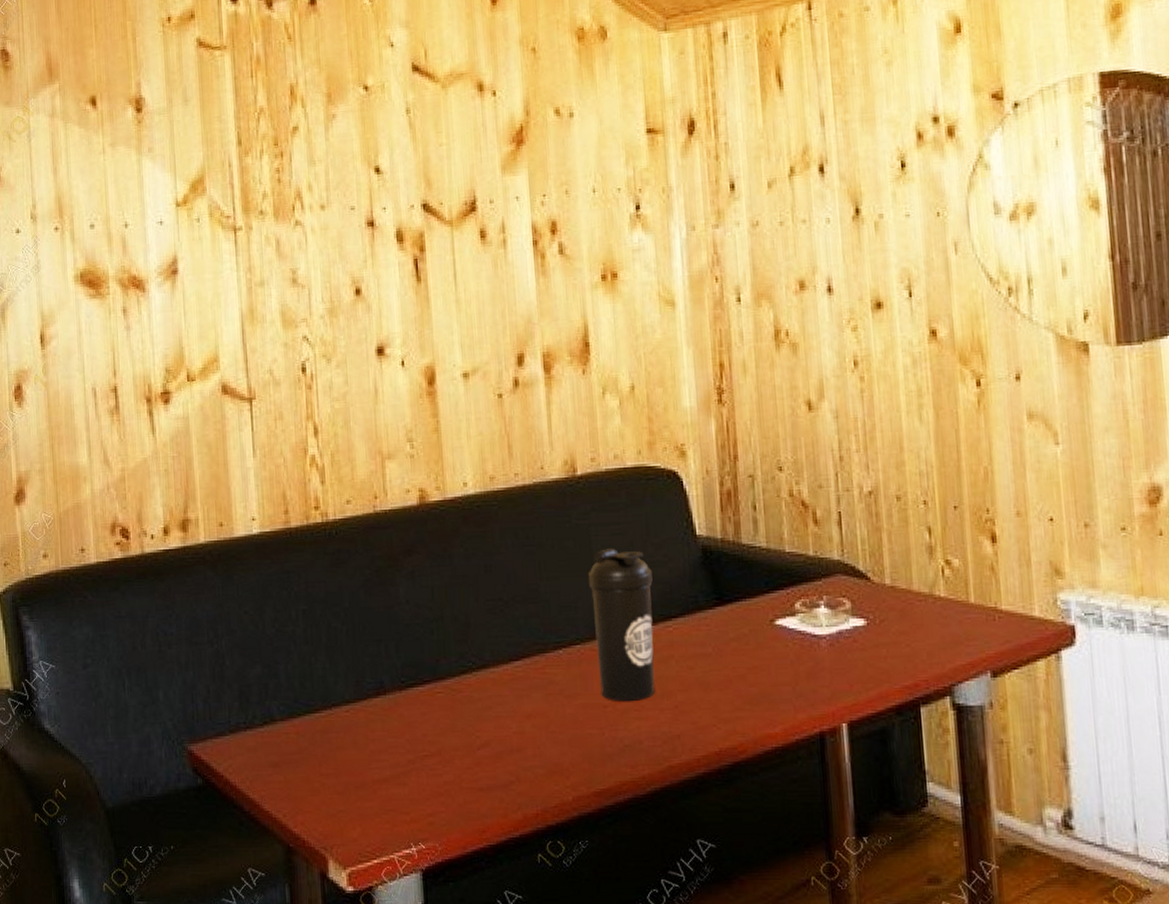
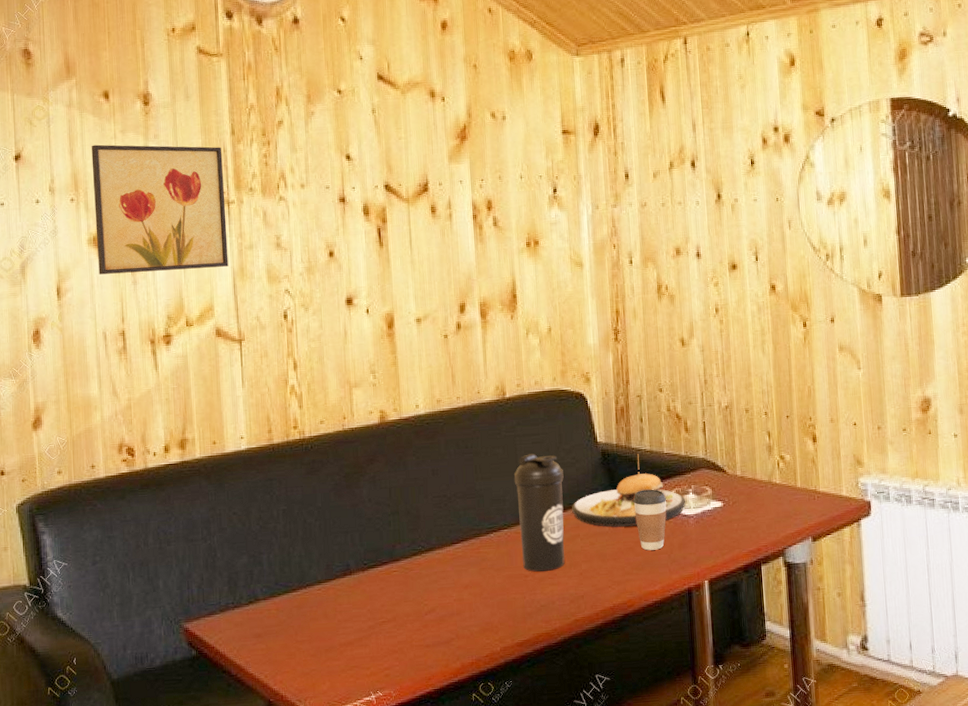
wall art: none [77,160,236,318] -> present [91,144,229,275]
plate: none [663,552,816,648] -> present [572,454,686,527]
coffee cup: none [744,598,790,680] -> present [633,488,667,551]

